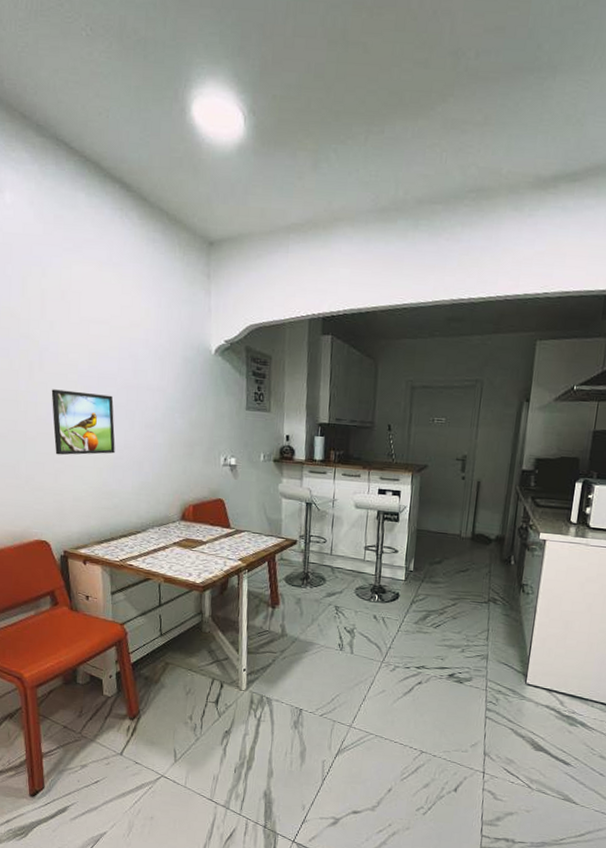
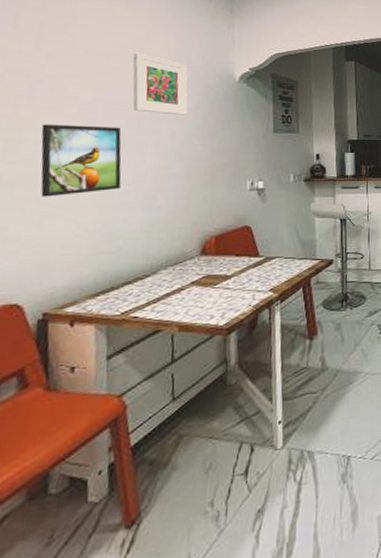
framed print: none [120,321,169,387] -> present [133,52,188,115]

